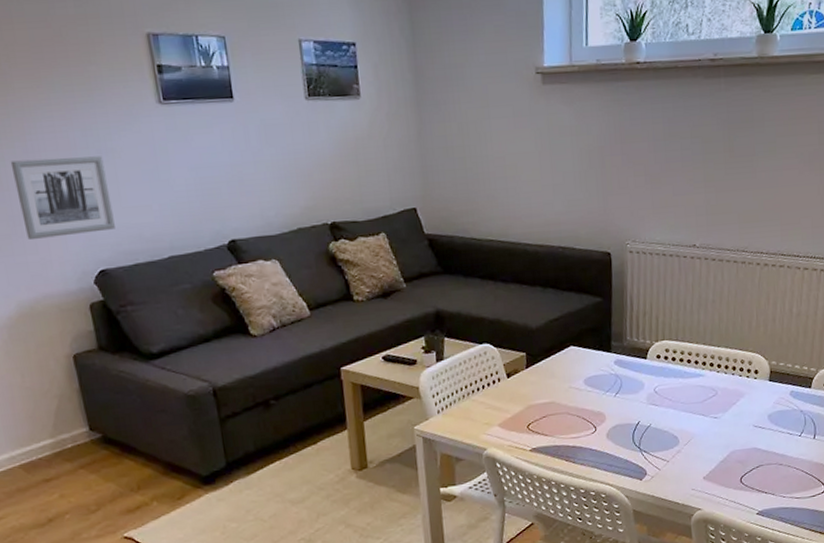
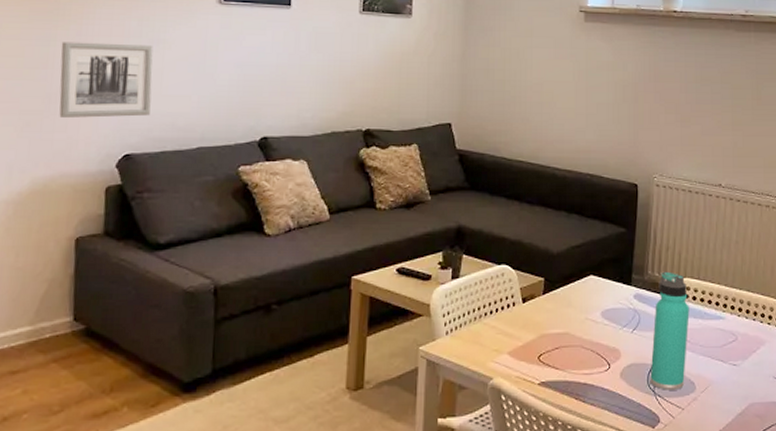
thermos bottle: none [635,335,670,446] -> present [650,271,690,390]

